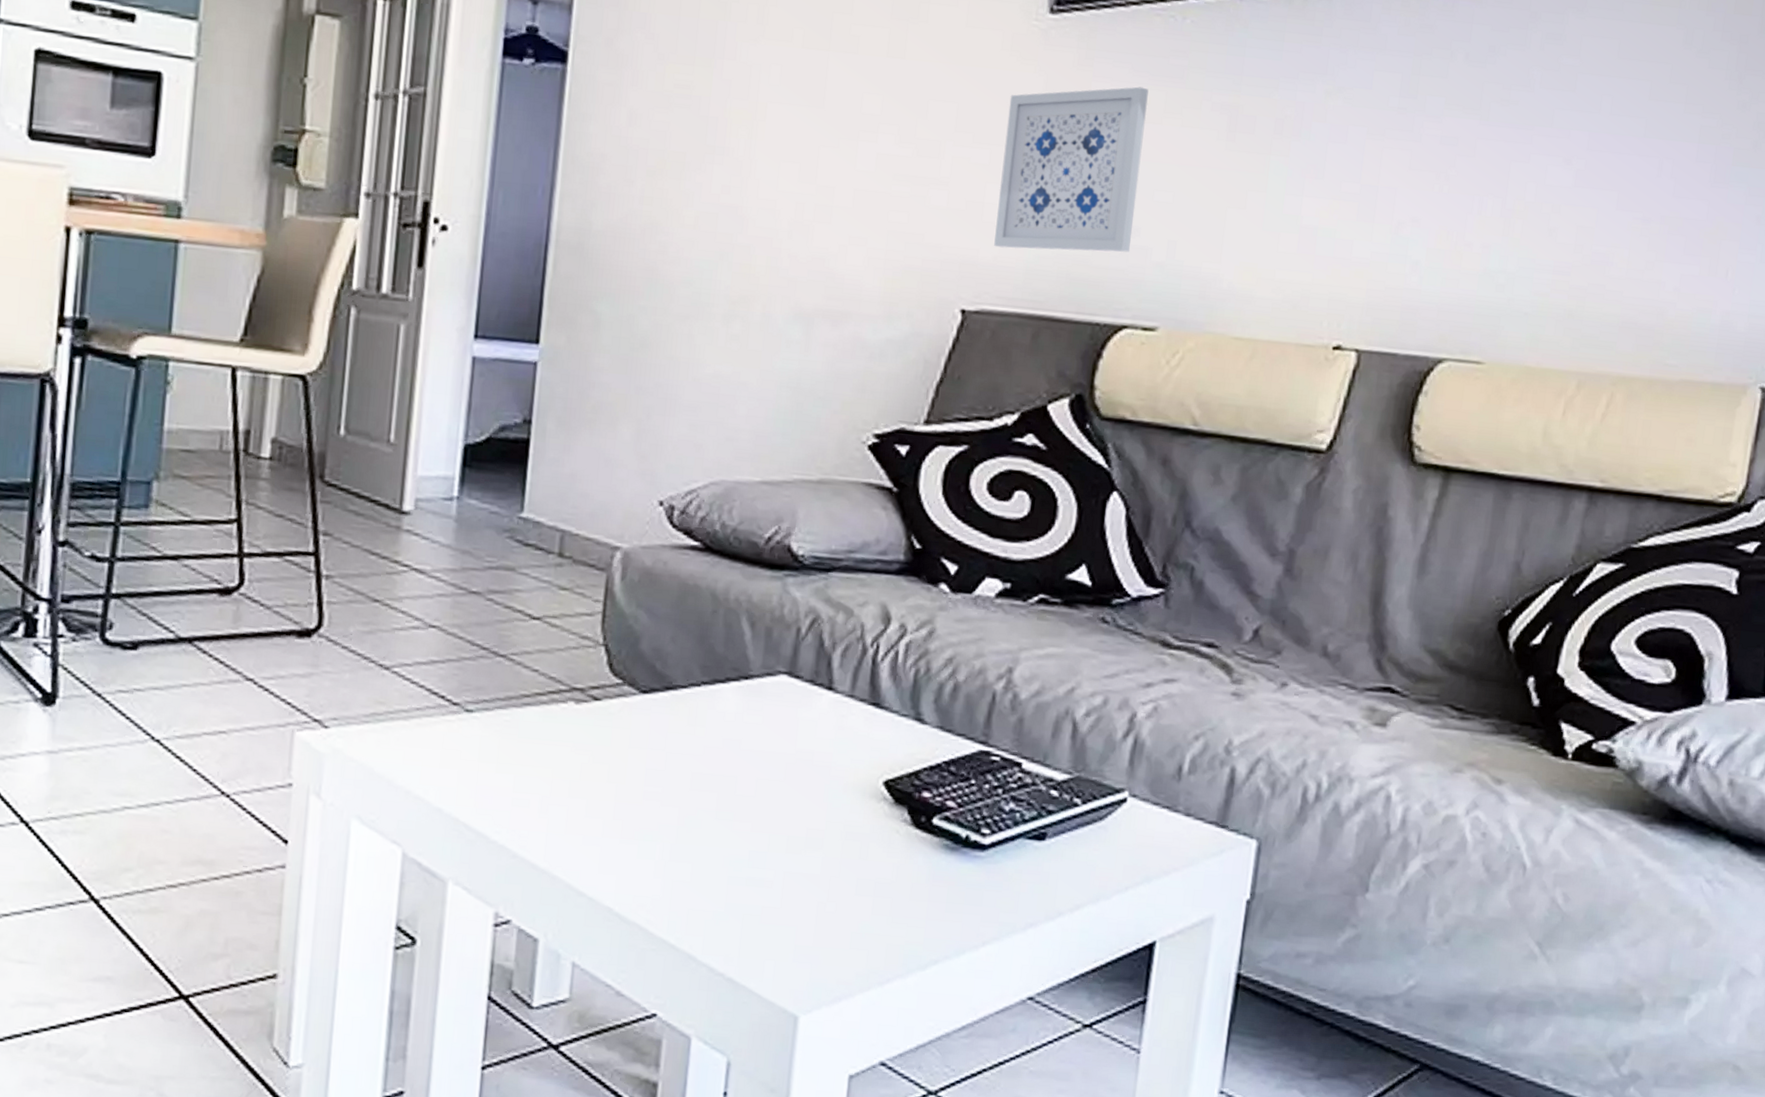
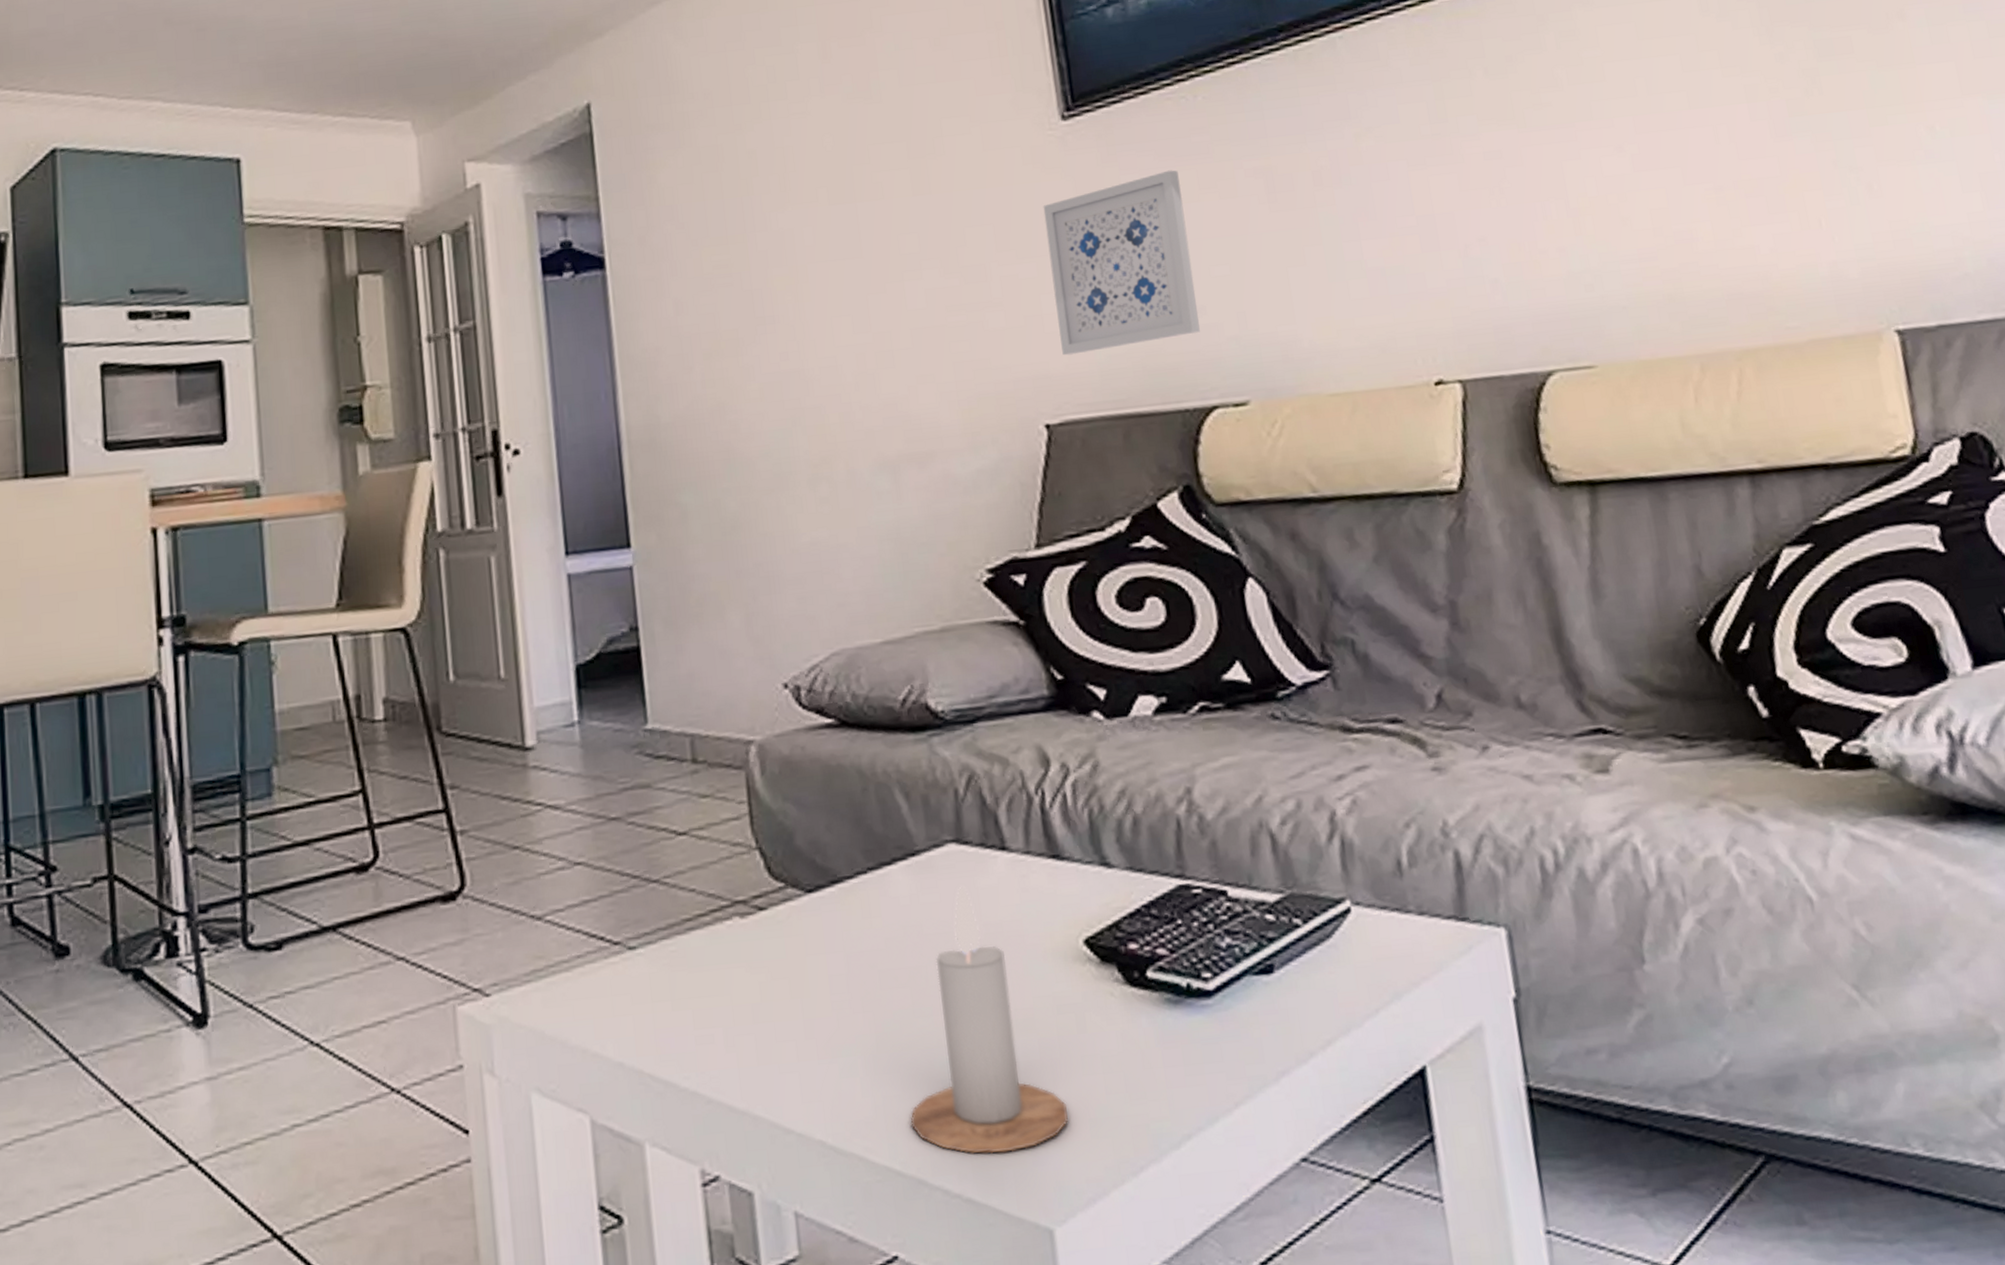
candle: none [692,714,835,947] -> present [910,886,1069,1154]

